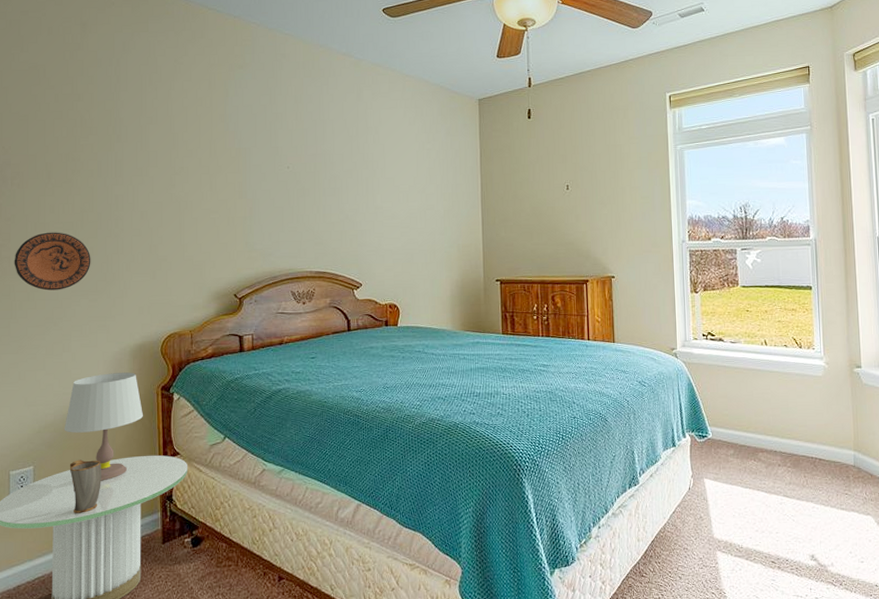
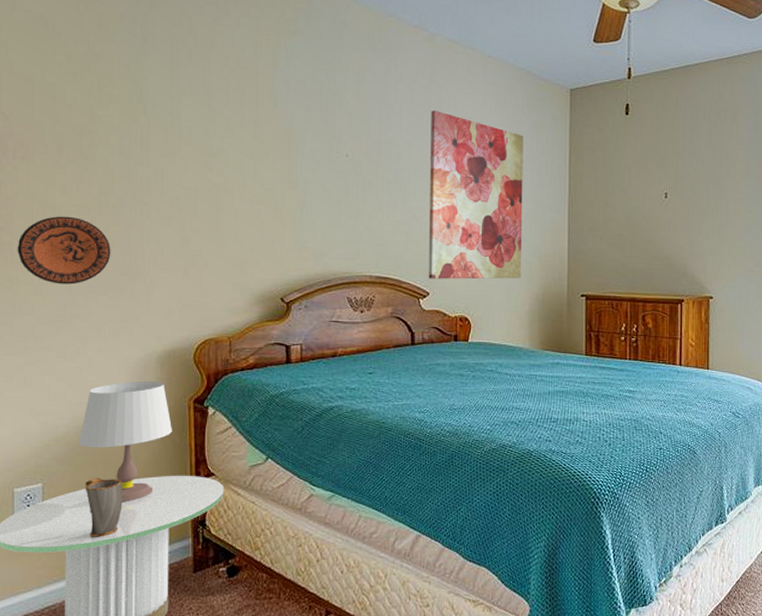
wall art: none [359,124,443,272] -> present [428,109,524,280]

